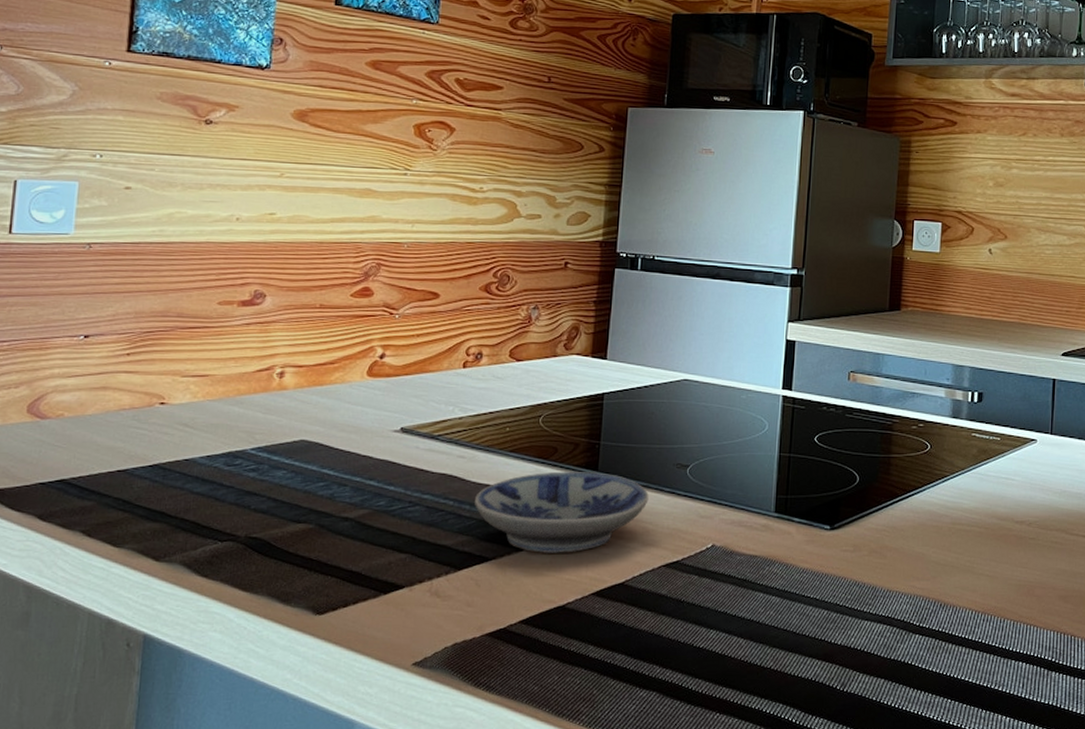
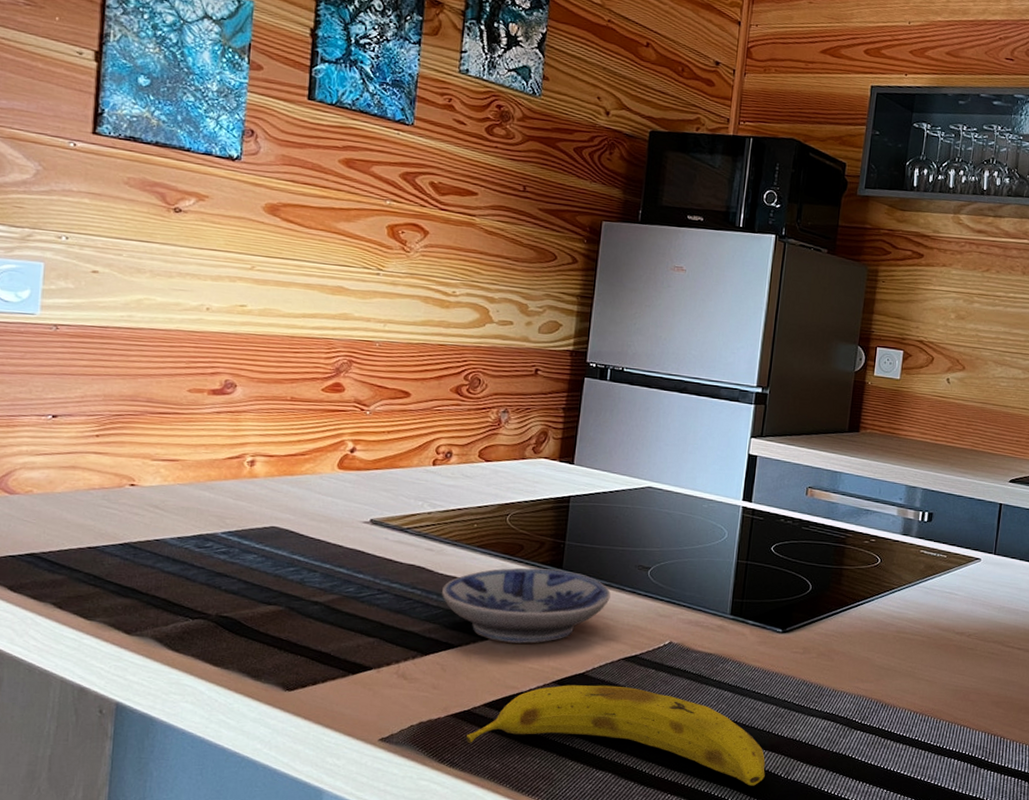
fruit: none [502,595,819,701] -> present [465,685,766,786]

